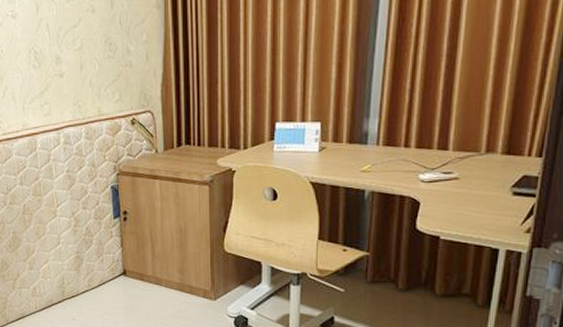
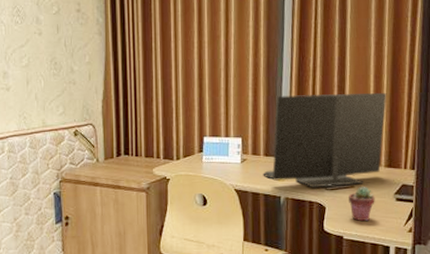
monitor: none [345,60,513,180] -> present [263,92,387,188]
potted succulent: none [450,178,485,219] -> present [349,187,375,221]

